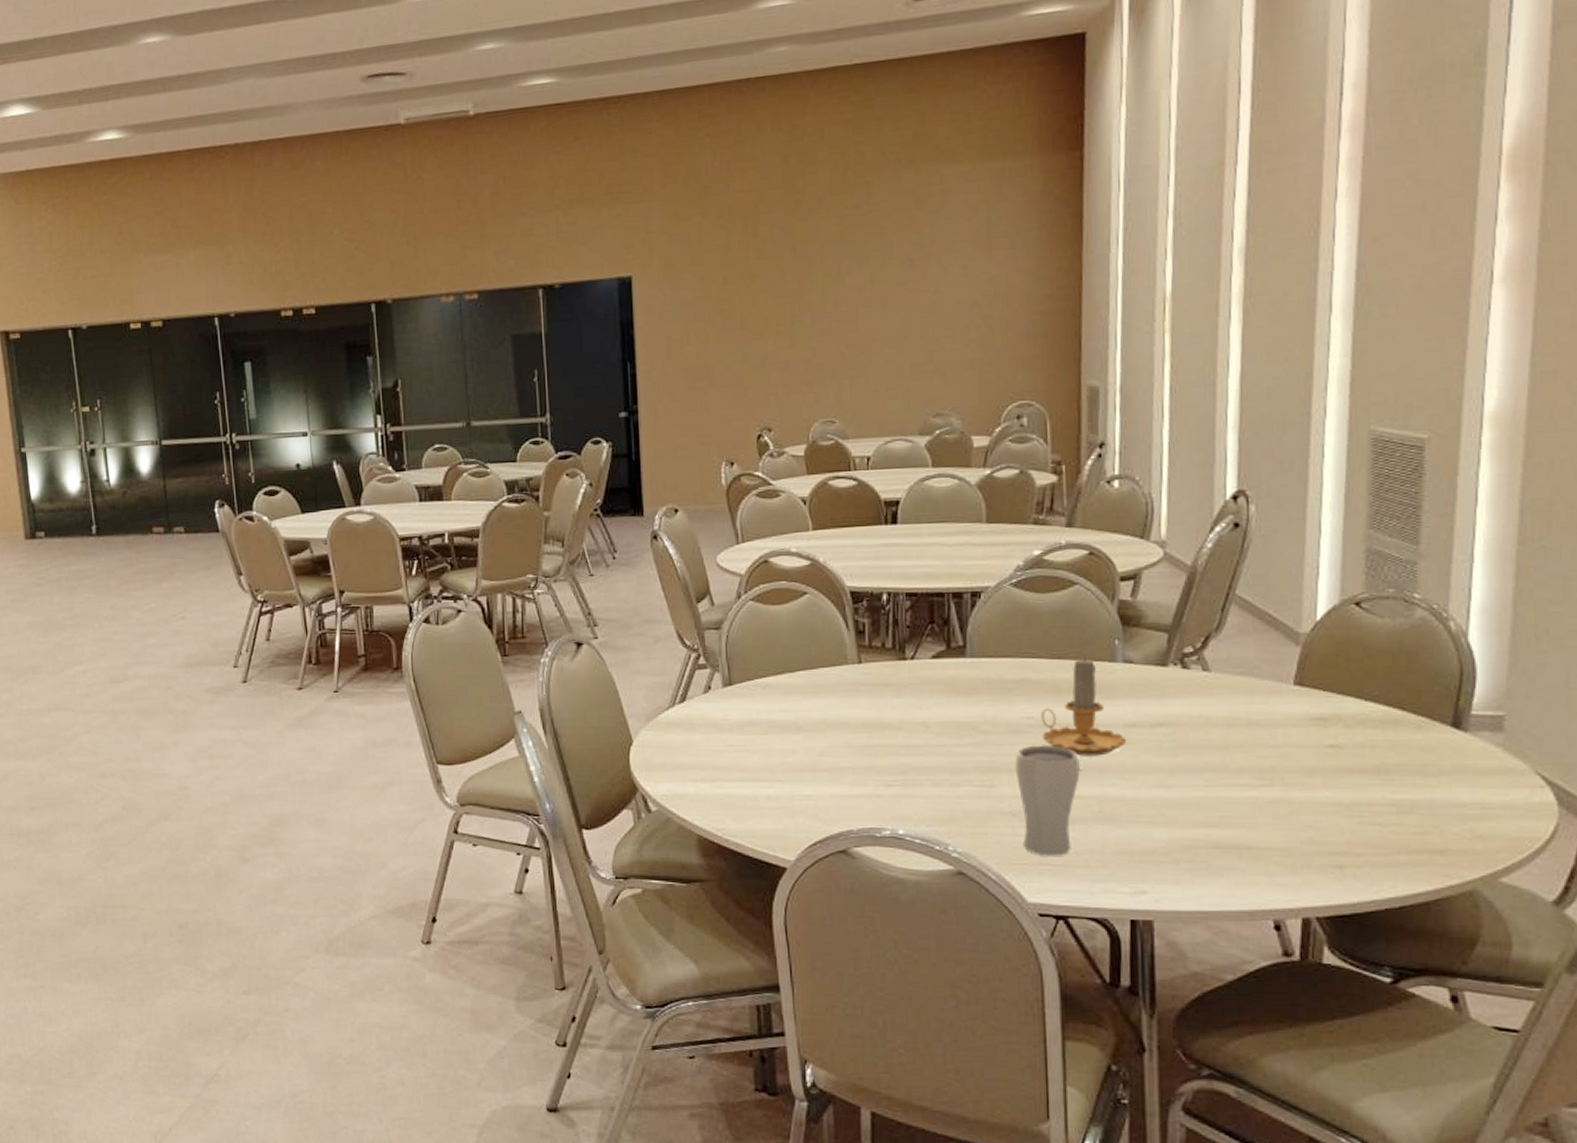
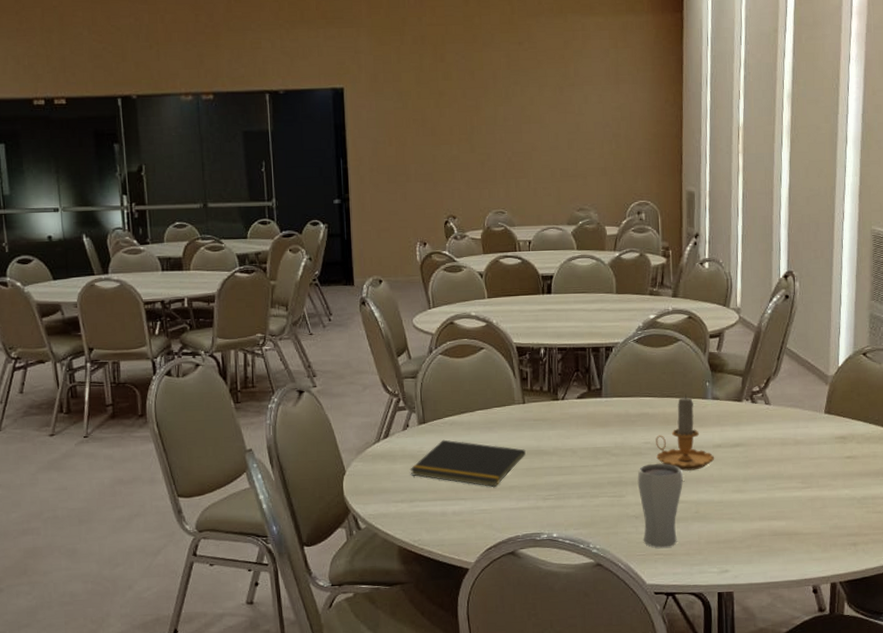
notepad: none [712,706,862,768] -> present [410,439,526,488]

